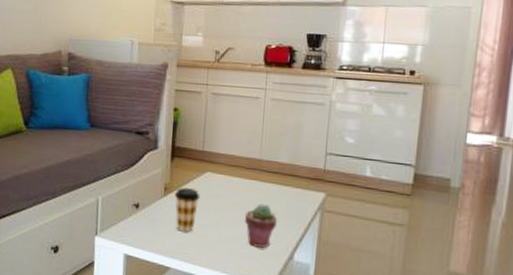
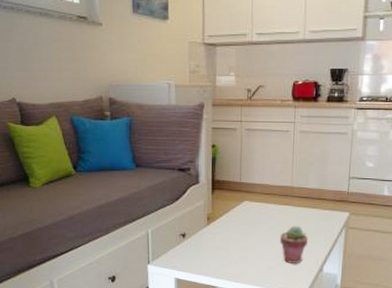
coffee cup: present [174,187,200,233] -> none [216,216,240,255]

